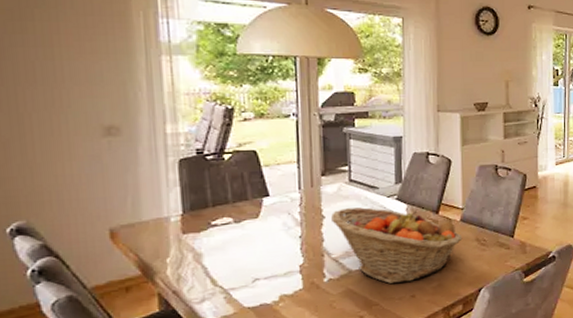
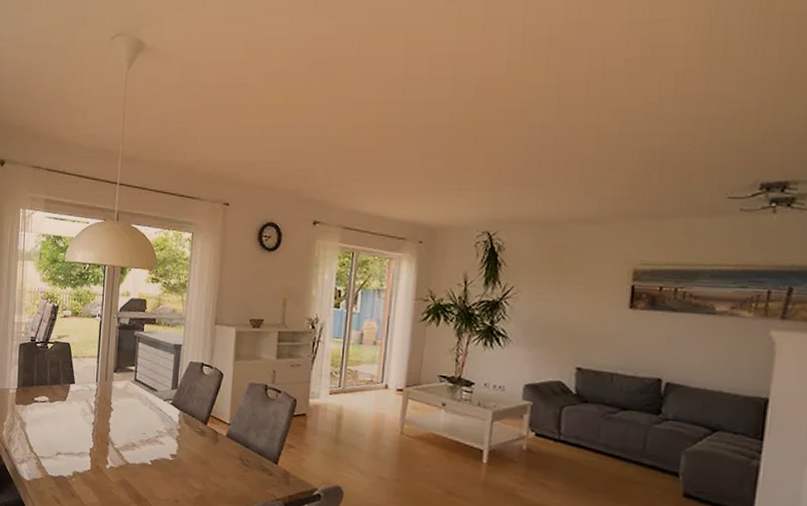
fruit basket: present [331,207,463,284] -> none [118,404,227,486]

